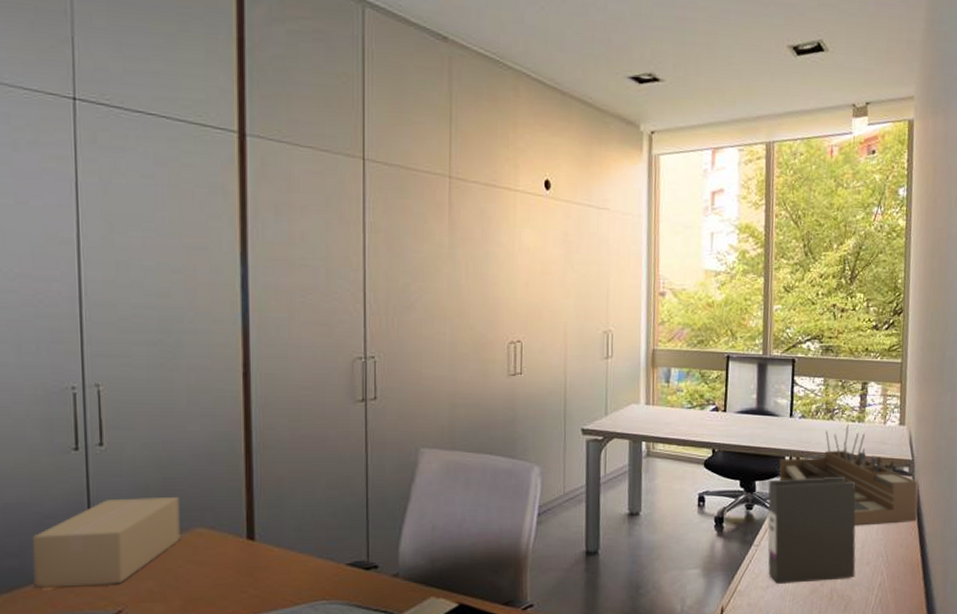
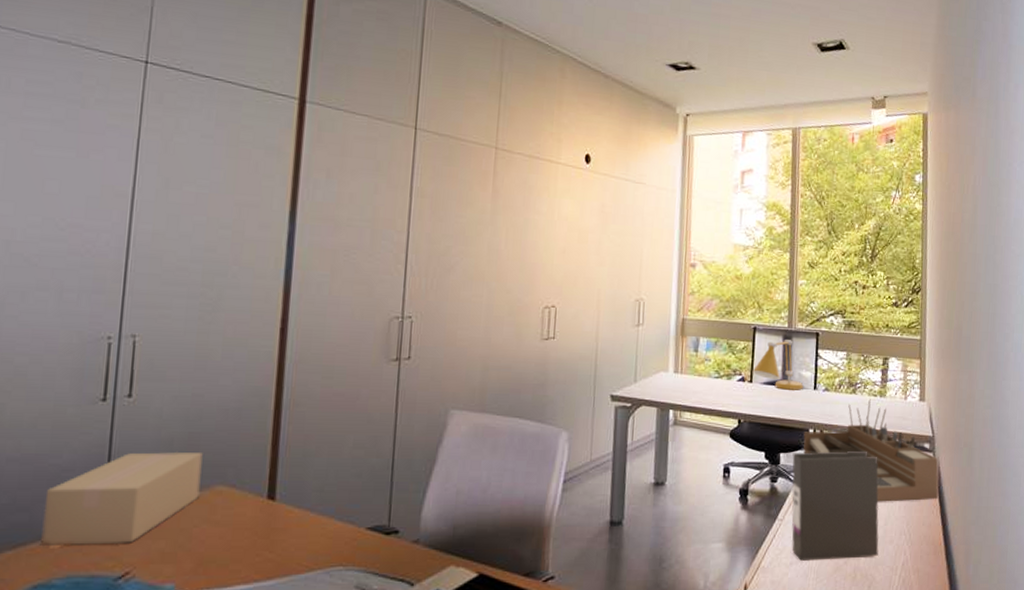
table lamp: none [726,367,779,418] -> present [752,340,804,390]

